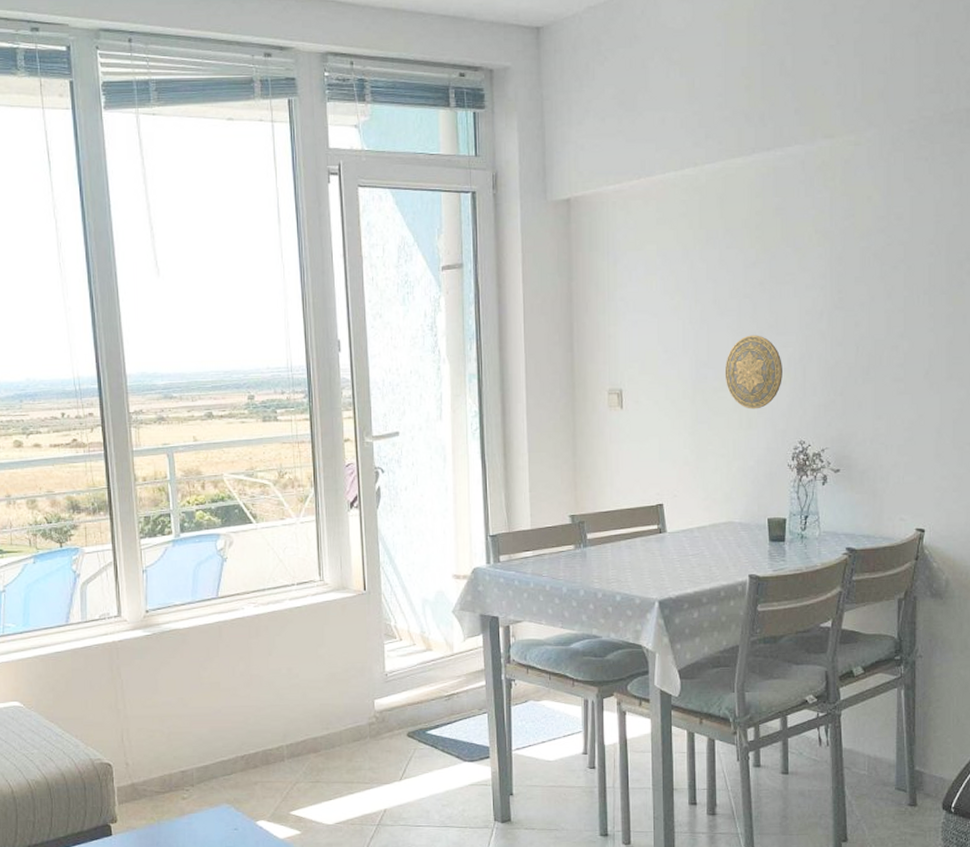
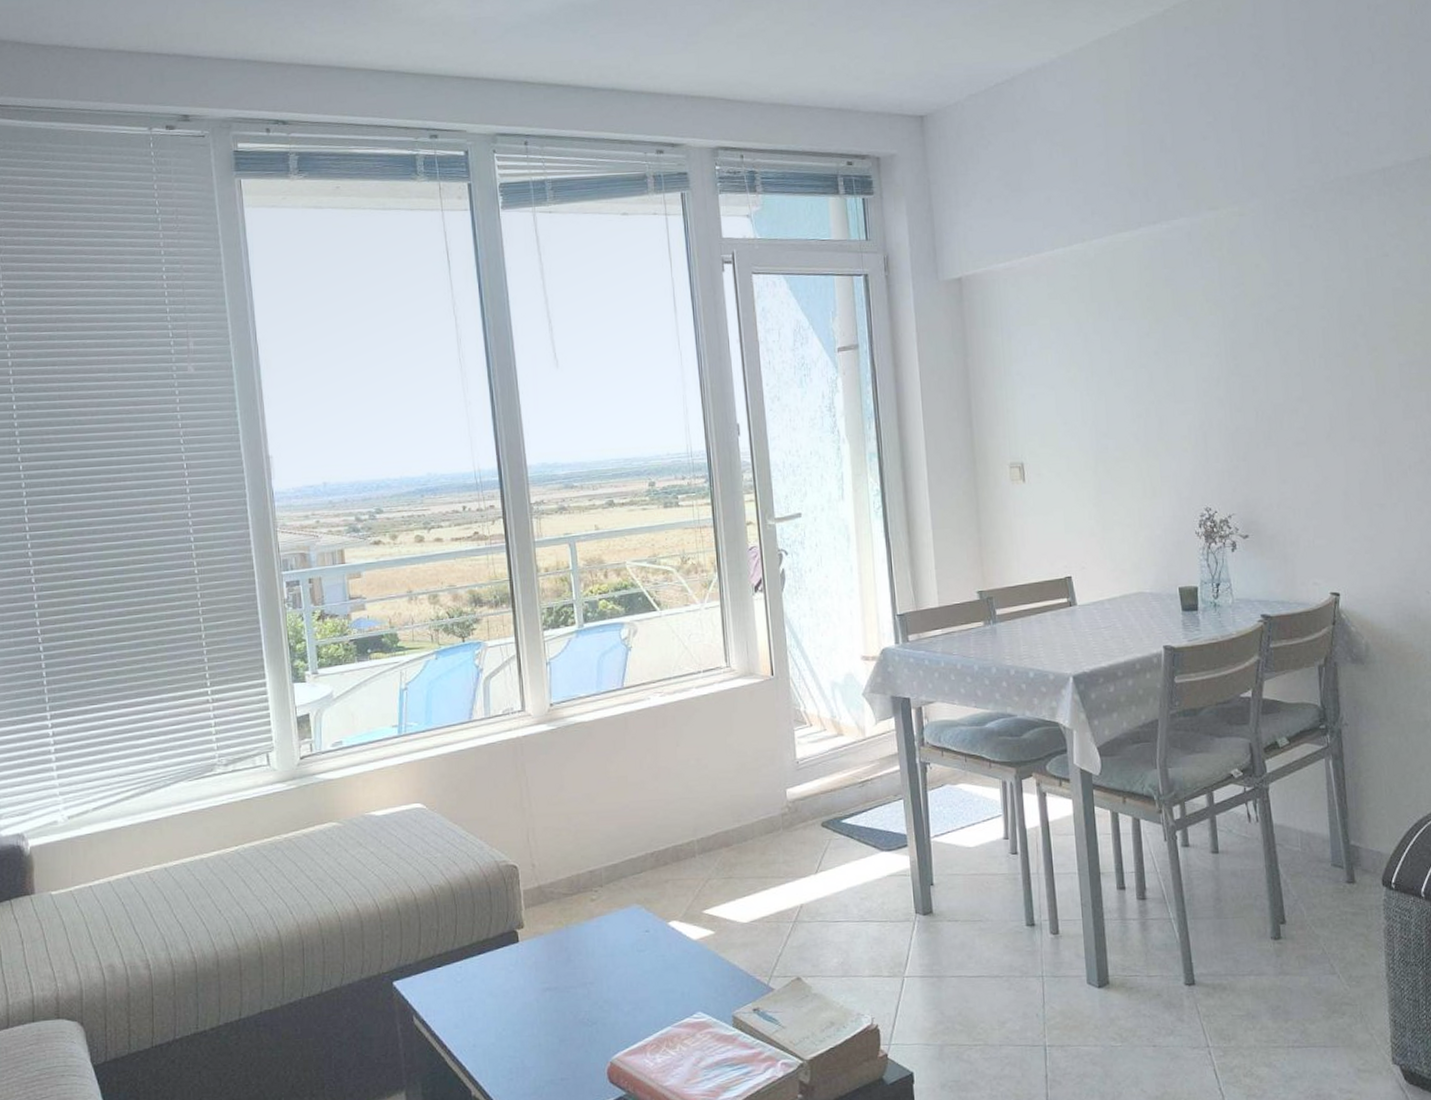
decorative plate: present [724,335,782,409] -> none [1125,404,1184,478]

